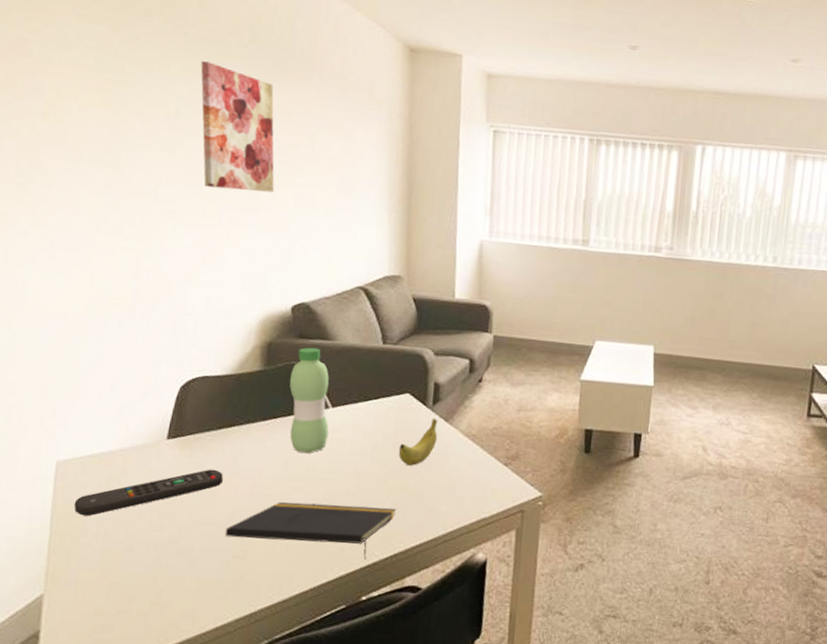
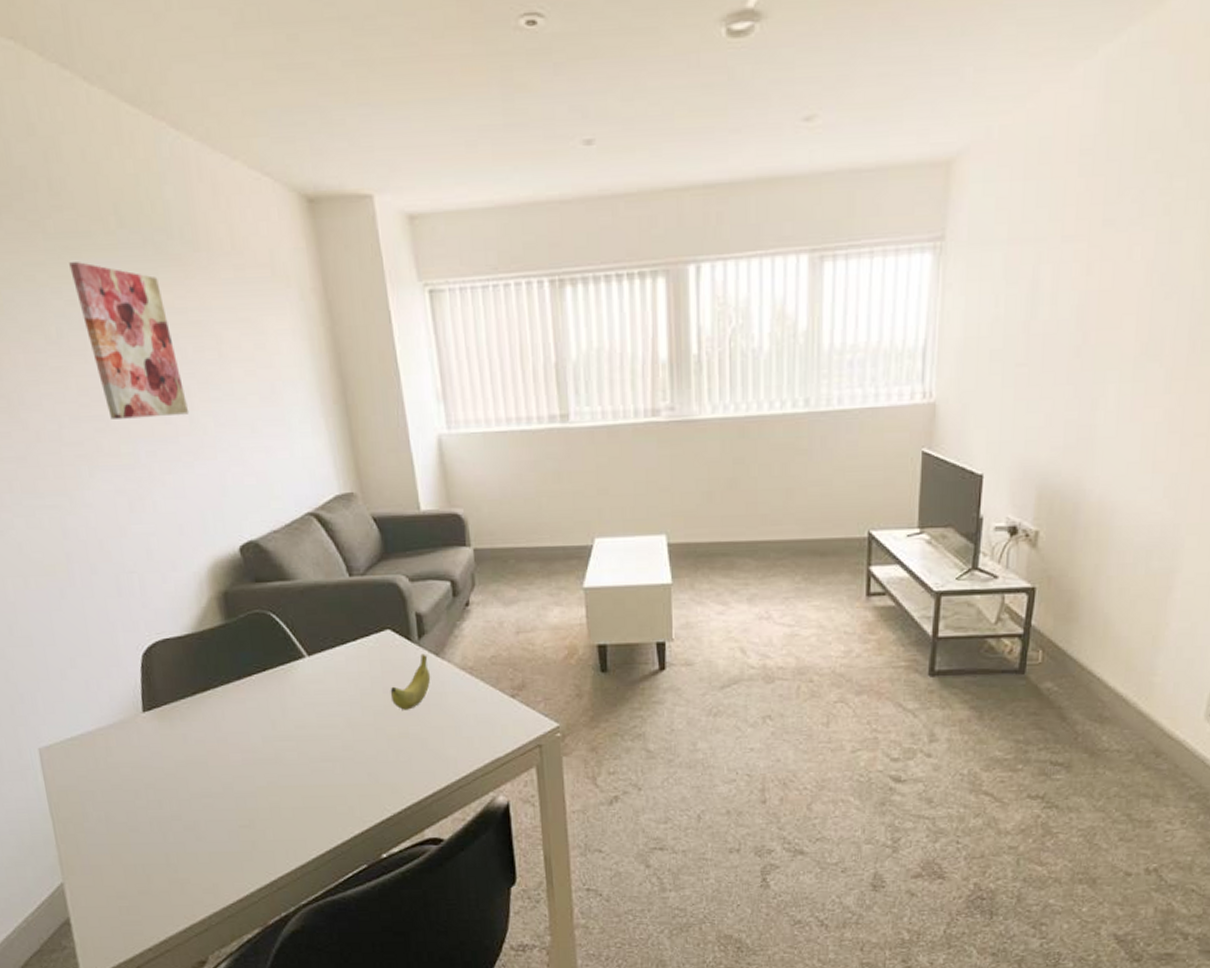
remote control: present [74,469,223,517] -> none [67,738,211,802]
notepad: present [224,502,396,560] -> none [225,758,400,816]
water bottle: present [289,347,329,453] -> none [255,591,311,709]

